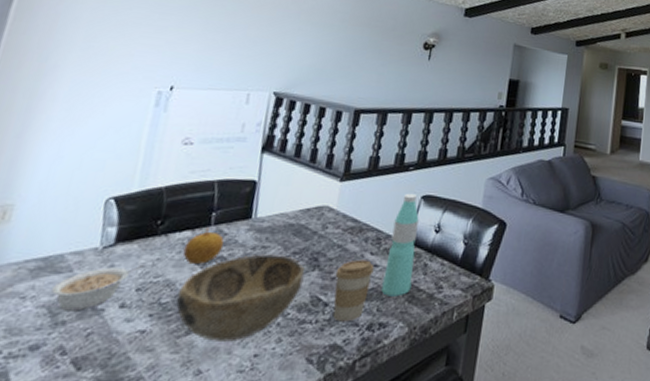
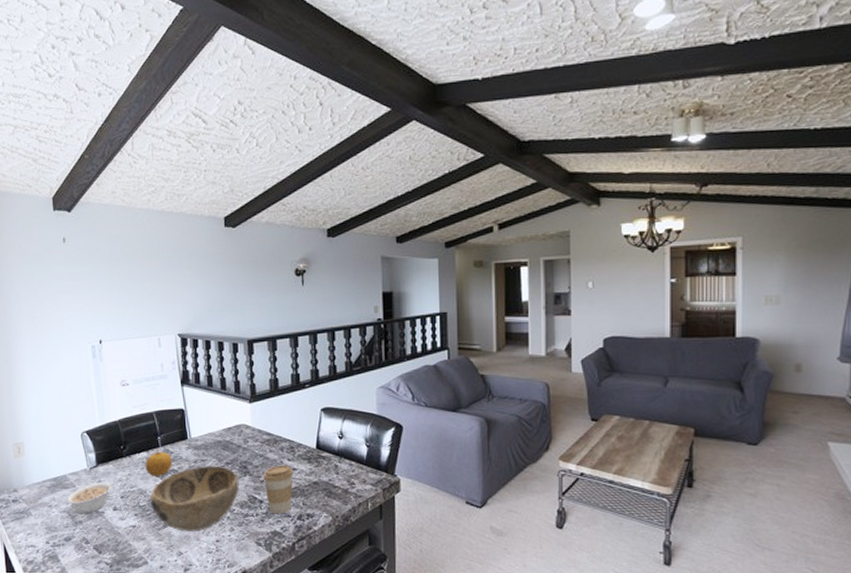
water bottle: present [381,193,419,297] -> none [302,407,328,493]

